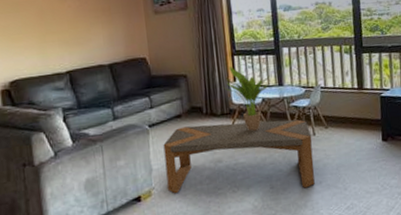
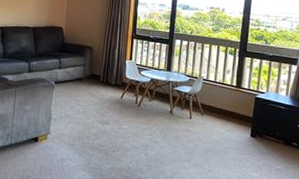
coffee table: present [163,119,315,194] -> none [61,89,188,162]
potted plant: present [223,67,270,131] -> none [120,47,161,104]

